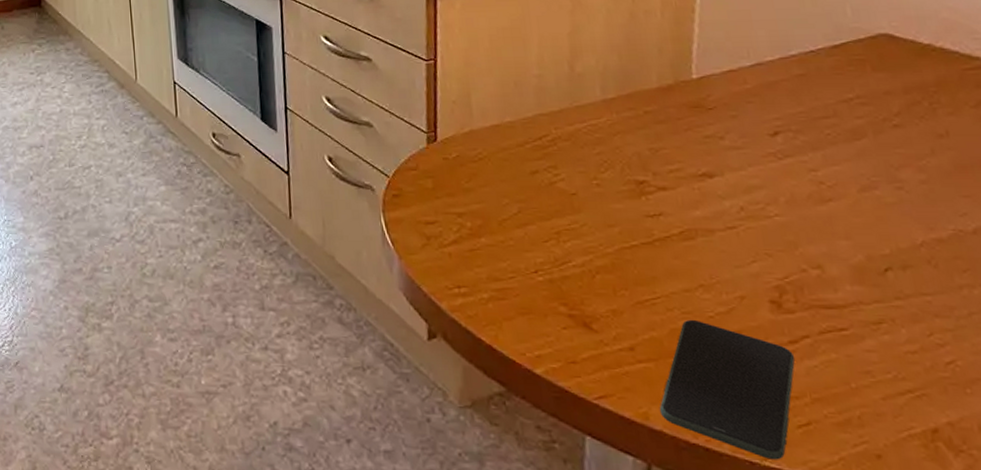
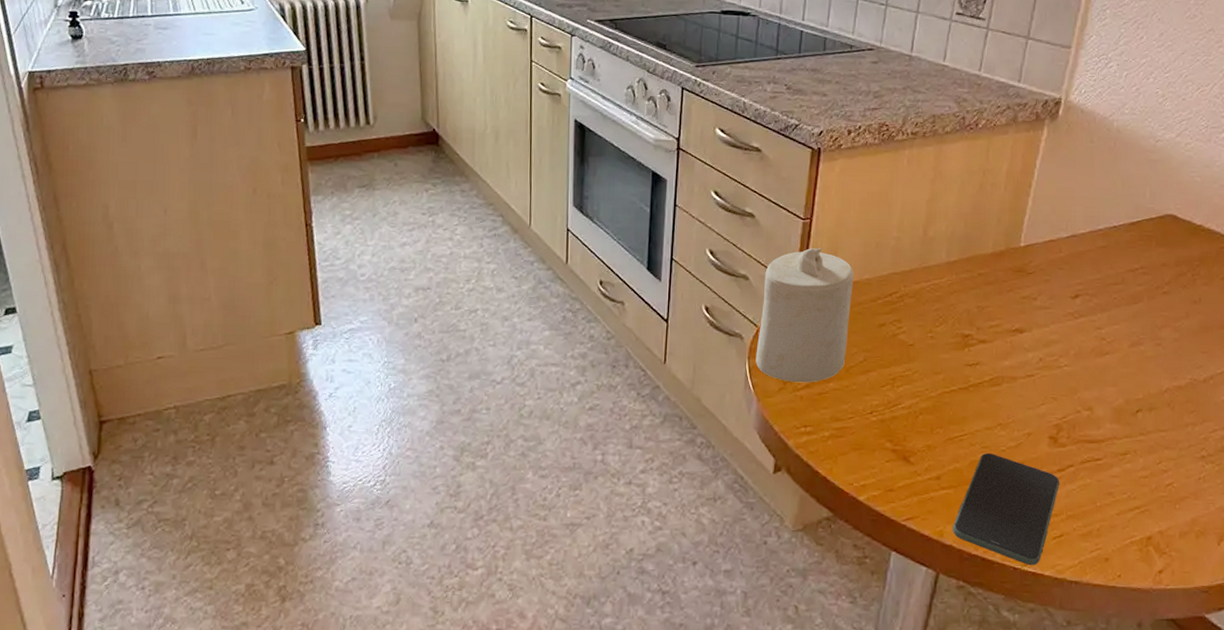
candle: none [390,90,496,238] -> present [756,248,854,383]

